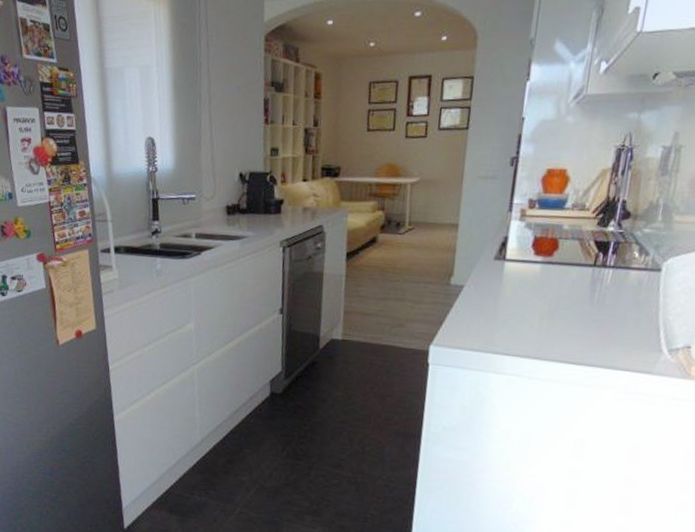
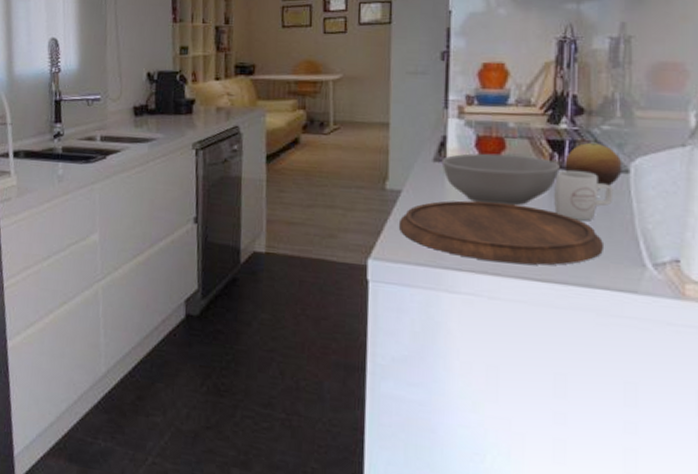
cutting board: none [458,294,630,351] -> present [398,200,603,266]
bowl: none [501,253,603,300] -> present [441,153,560,206]
mug: none [593,269,646,313] -> present [554,170,614,221]
fruit: none [606,243,657,283] -> present [565,142,622,186]

